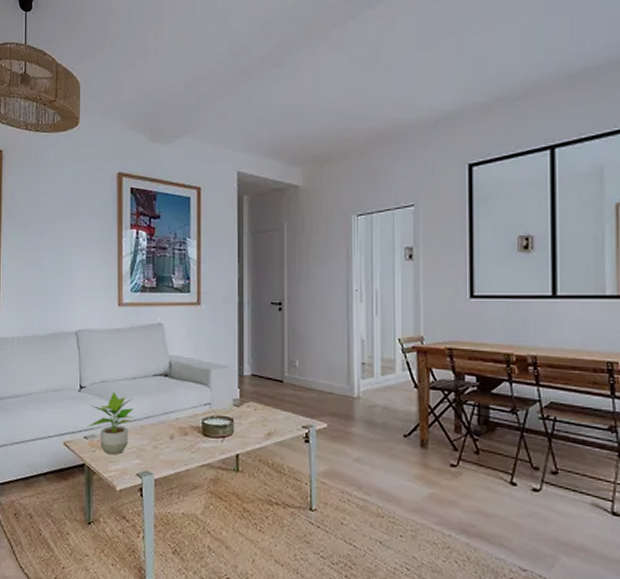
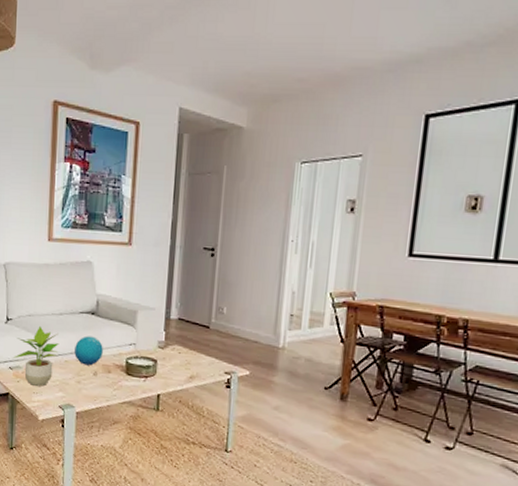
decorative orb: none [150,398,178,429] -> present [74,336,103,366]

